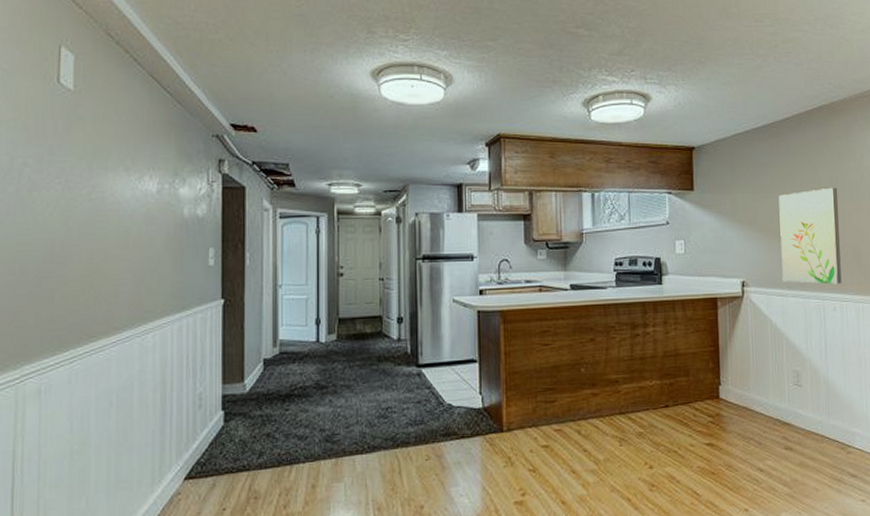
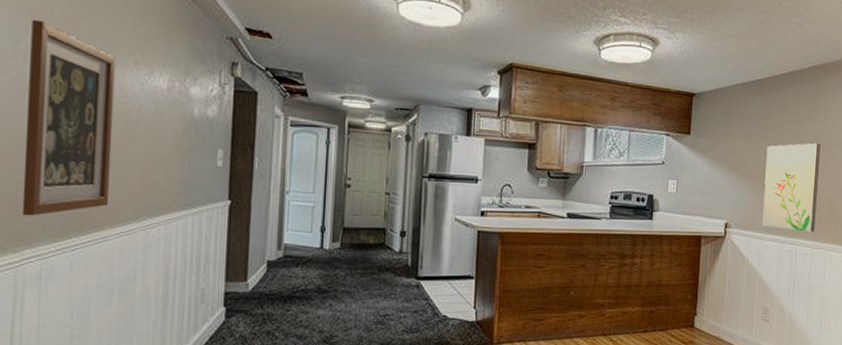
wall art: none [21,135,107,331] -> present [22,19,116,216]

